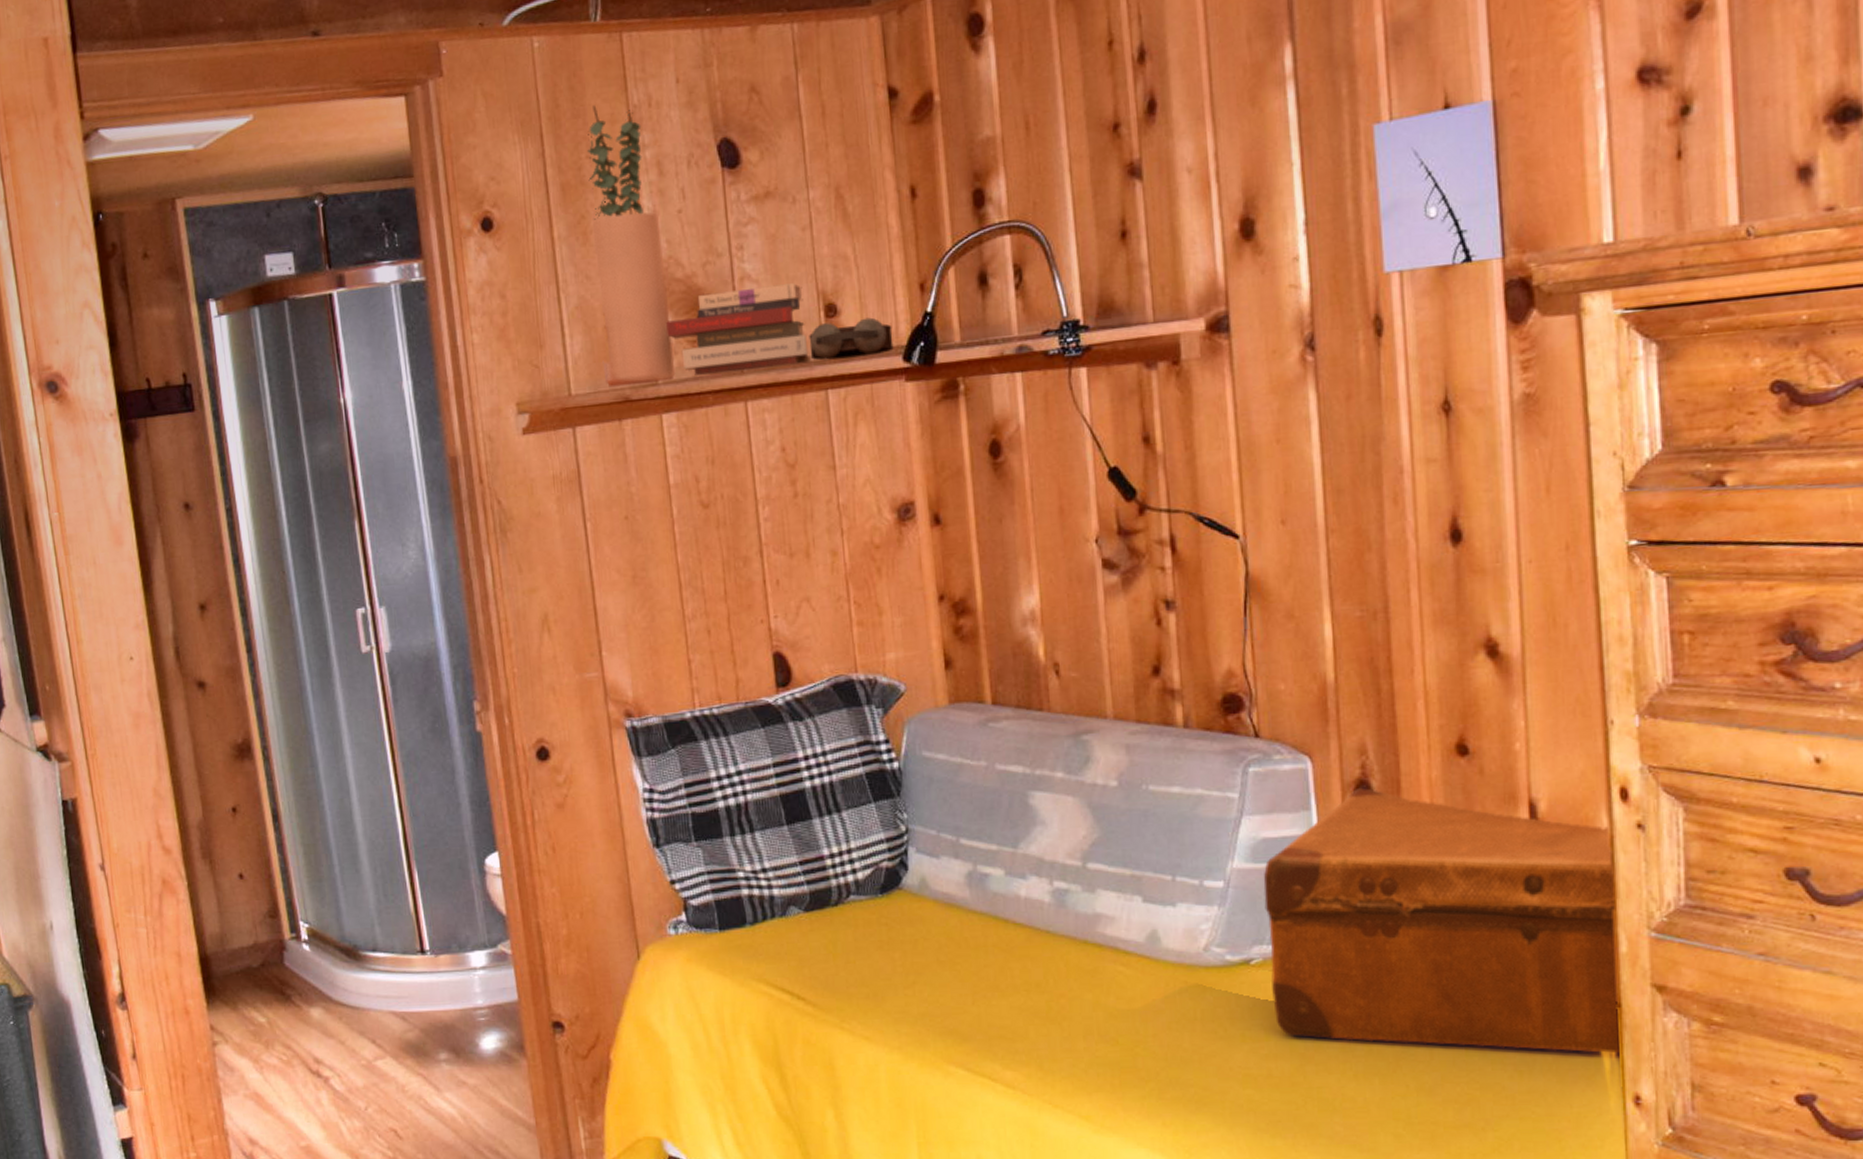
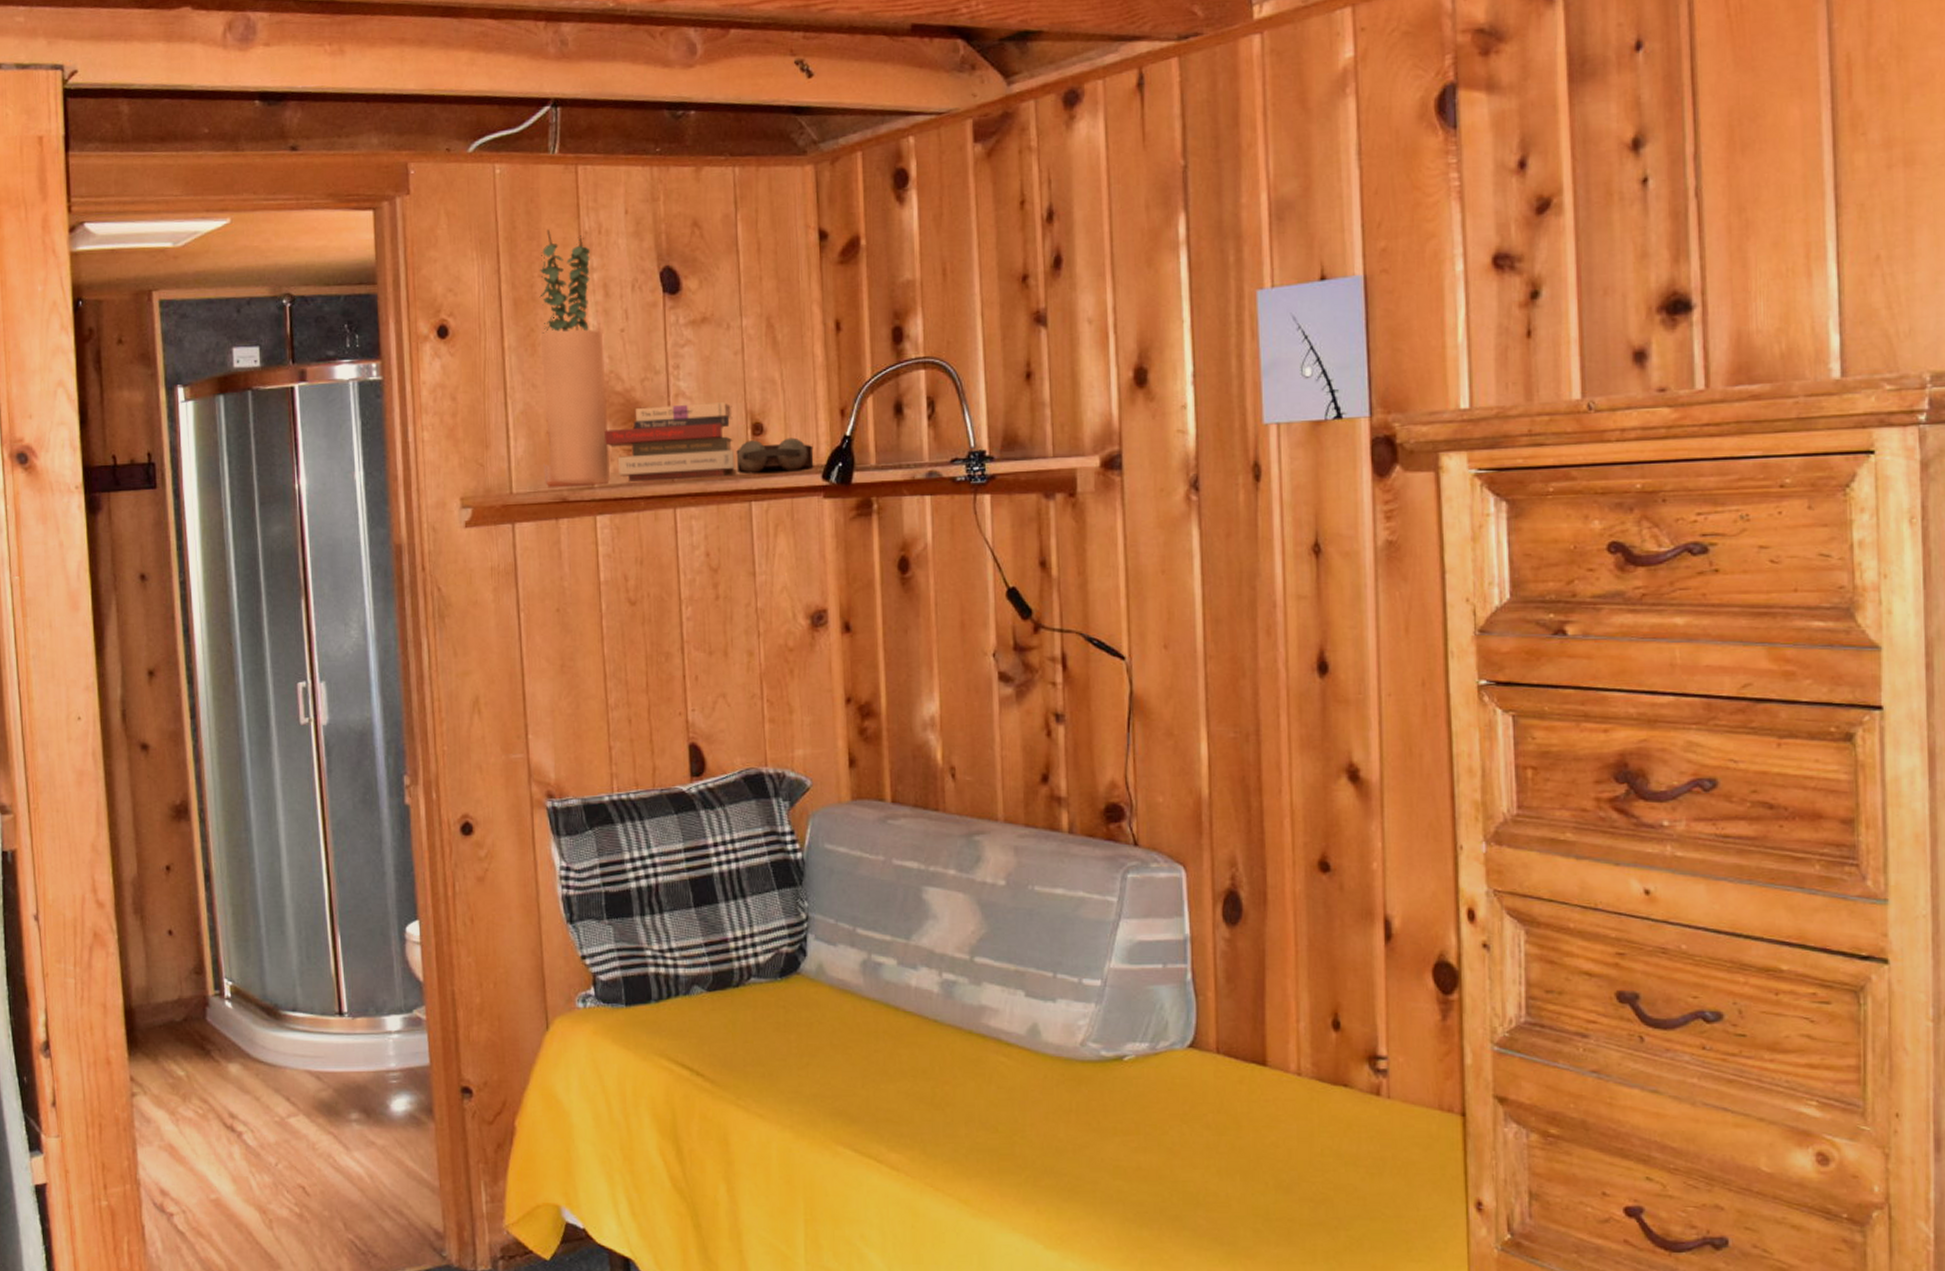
suitcase: present [1263,785,1623,1054] -> none [1138,896,1466,1161]

